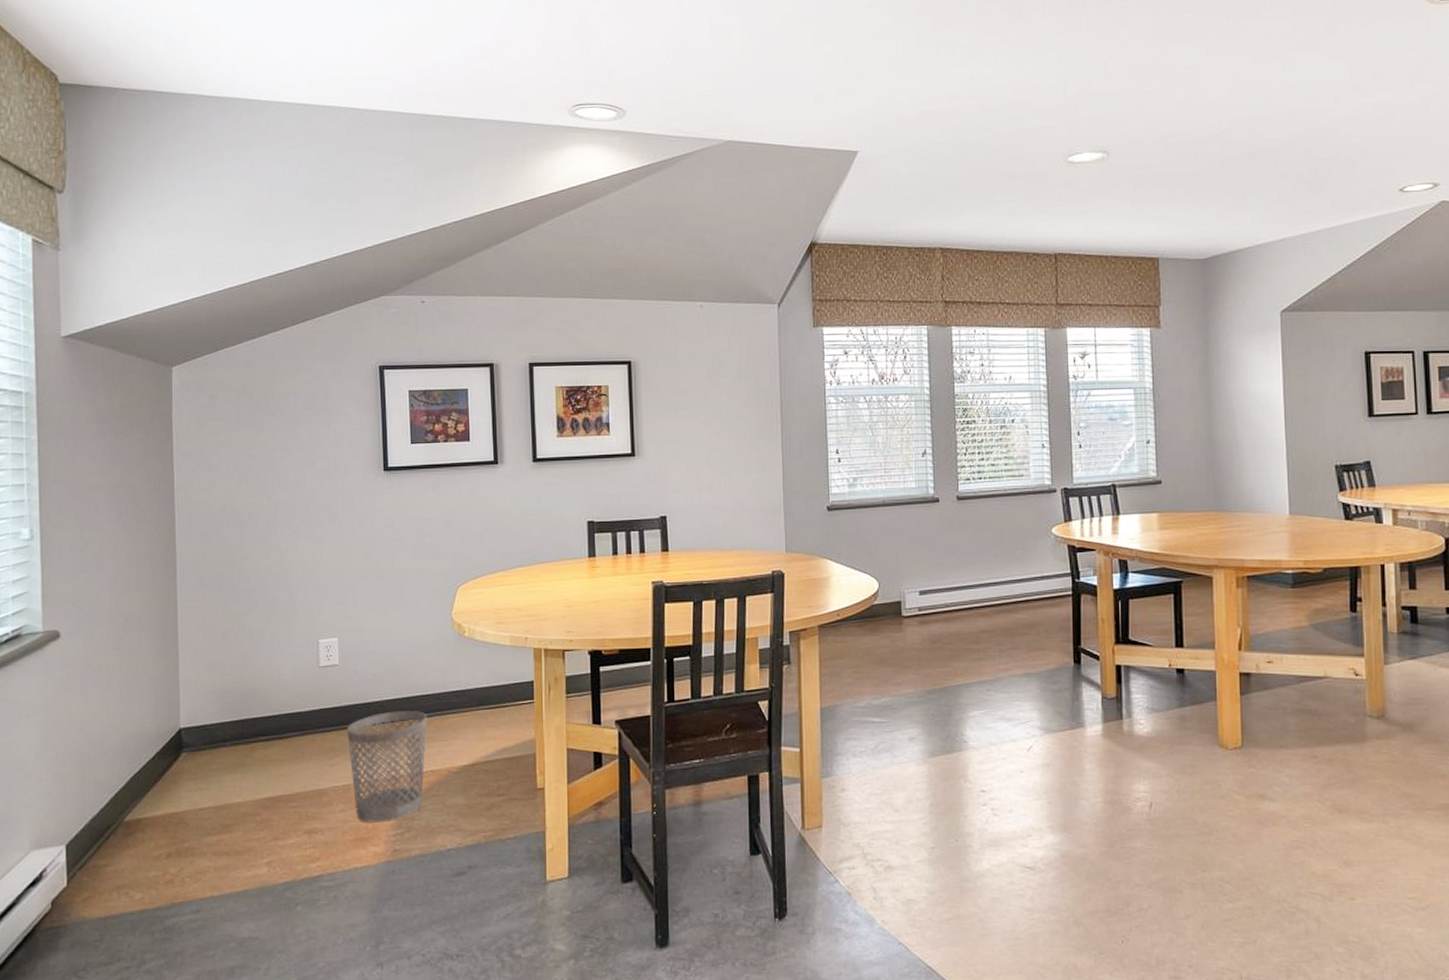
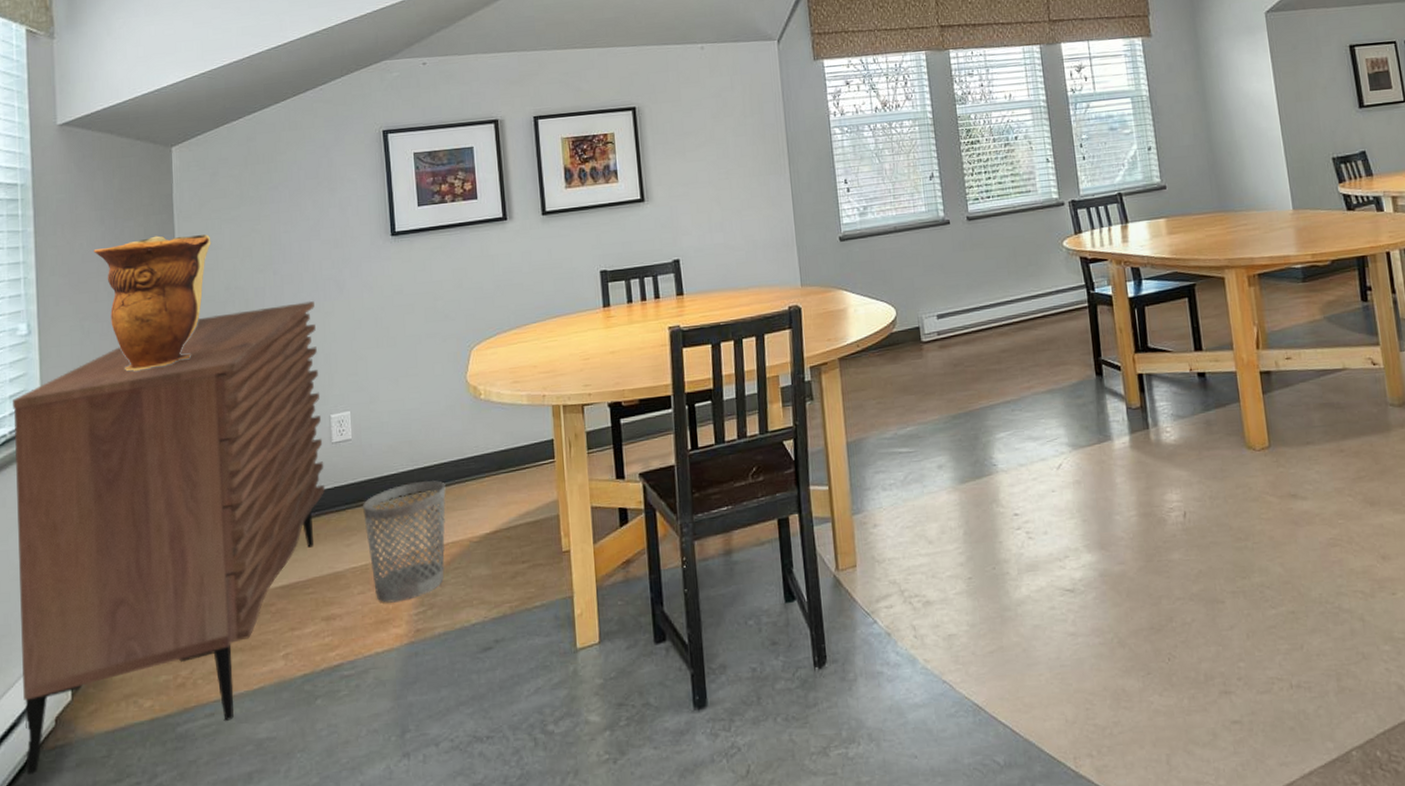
sideboard: none [14,528,312,952] -> present [12,300,326,776]
decorative vase: none [95,453,208,583] -> present [94,234,211,372]

